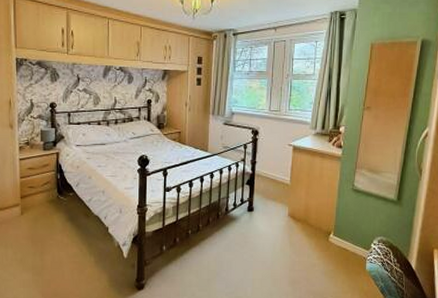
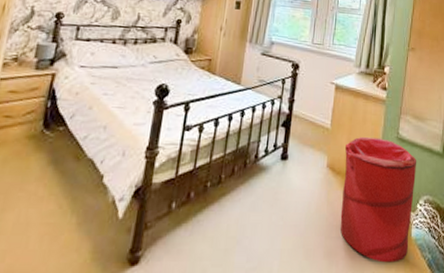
laundry hamper: none [301,190,372,289] -> present [340,137,417,263]

